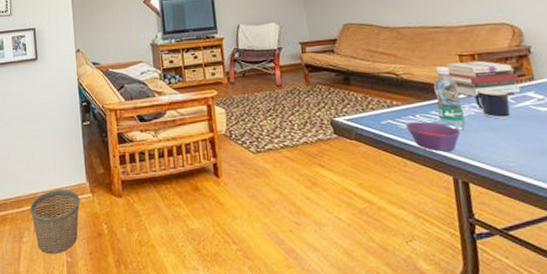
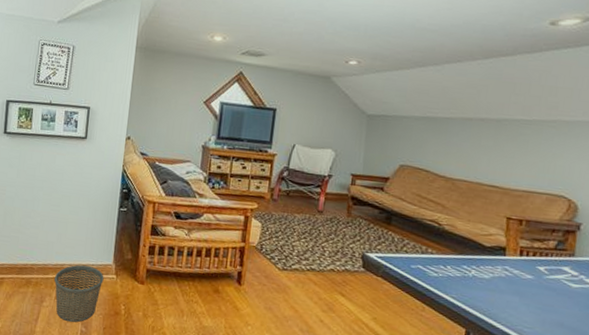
bowl: present [405,121,461,152] -> none [434,271,486,306]
bottle: present [433,66,465,131] -> none [468,225,498,289]
books: present [446,61,521,97] -> none [490,224,560,266]
mug: present [475,89,511,119] -> none [509,254,545,287]

